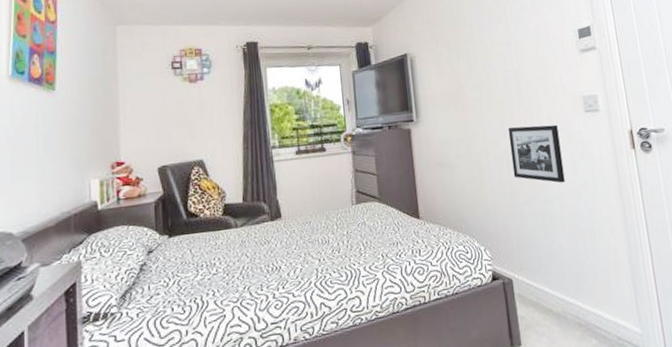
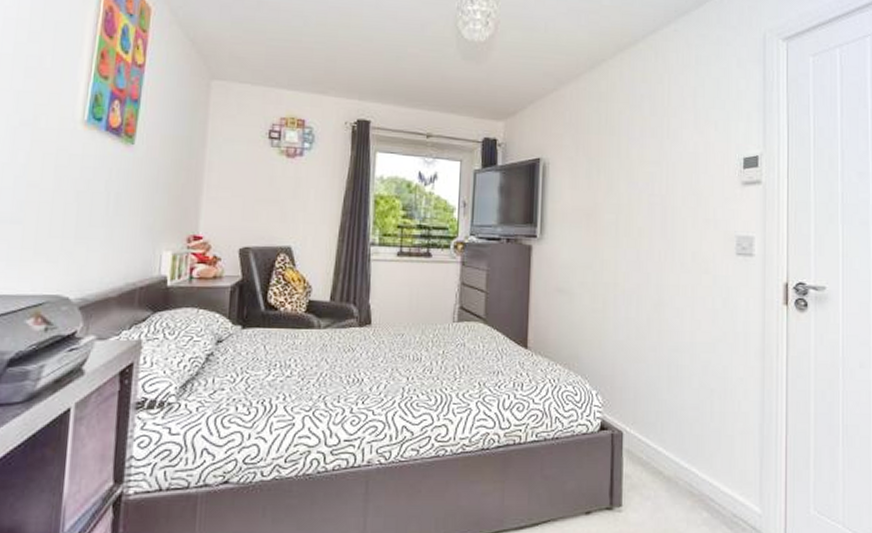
picture frame: present [507,124,565,183] -> none [642,259,702,332]

